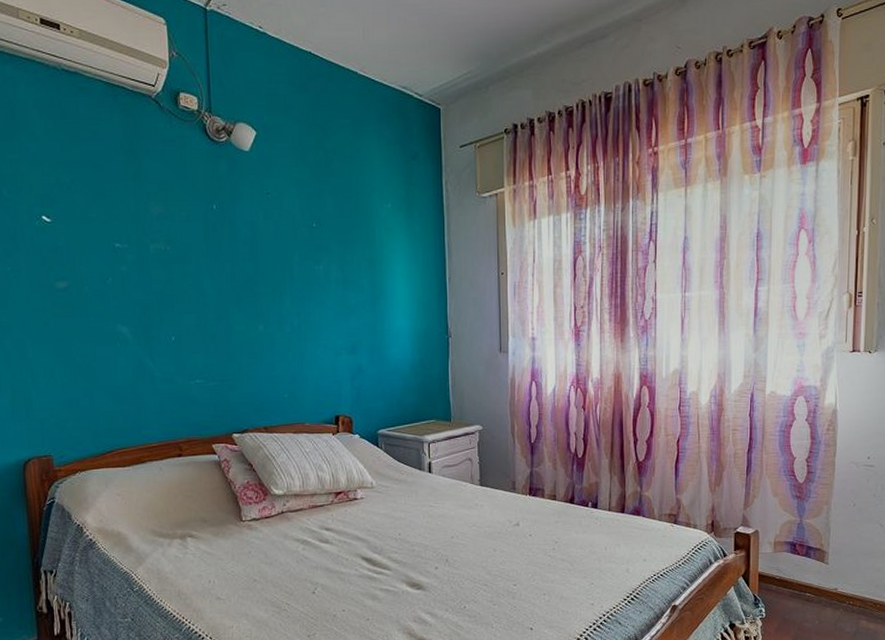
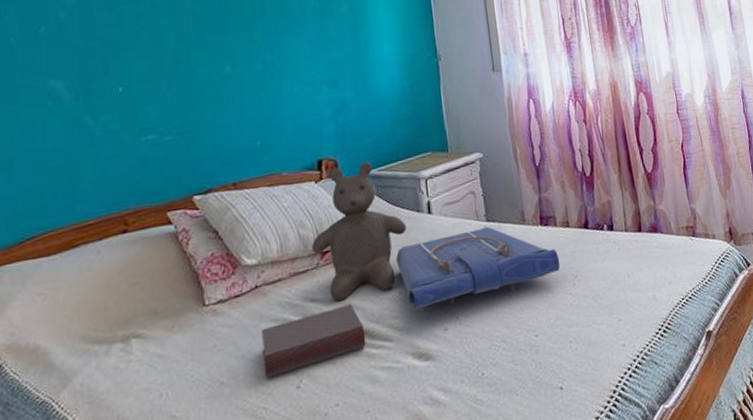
book: none [286,536,369,582] -> present [262,304,366,379]
teddy bear: none [327,422,409,533] -> present [311,162,407,302]
tote bag: none [397,490,543,550] -> present [395,226,560,310]

